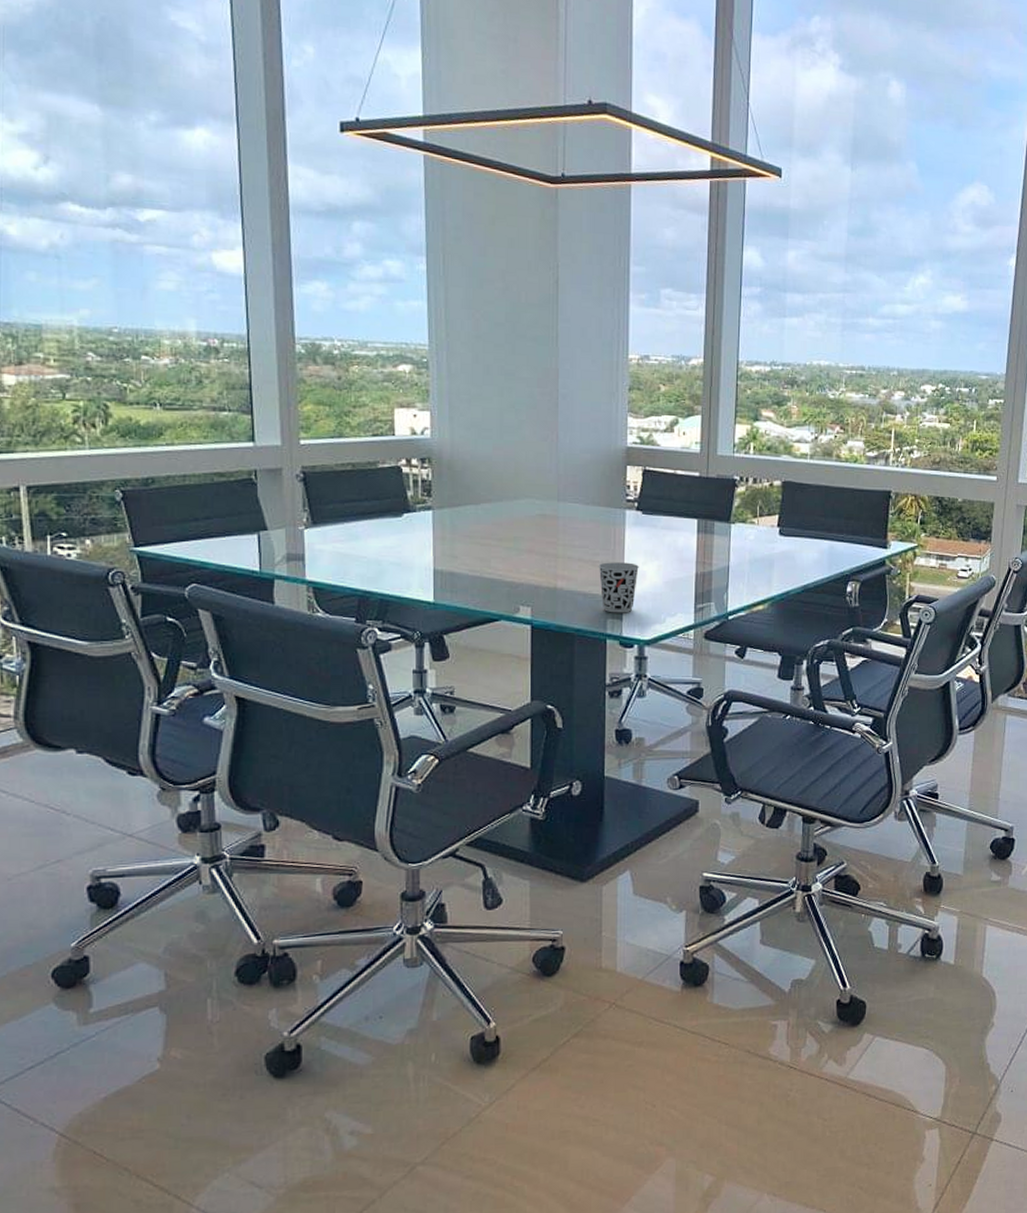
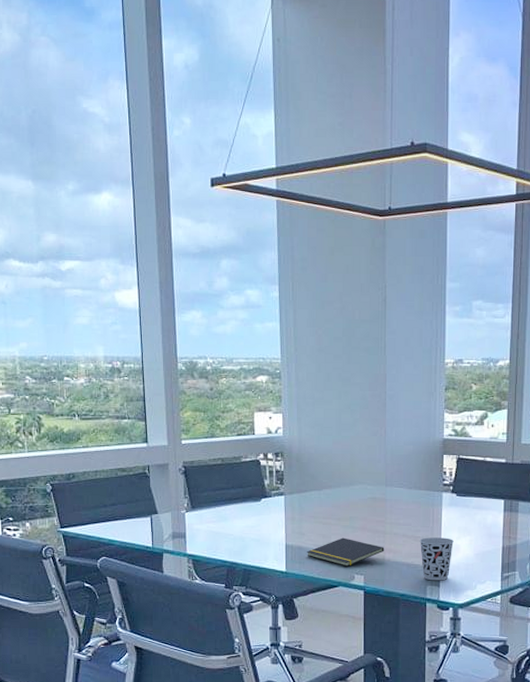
notepad: none [460,561,556,596] -> present [307,537,385,566]

